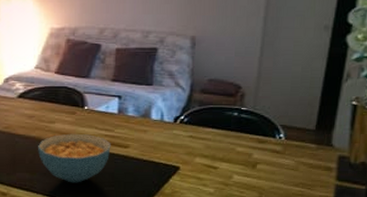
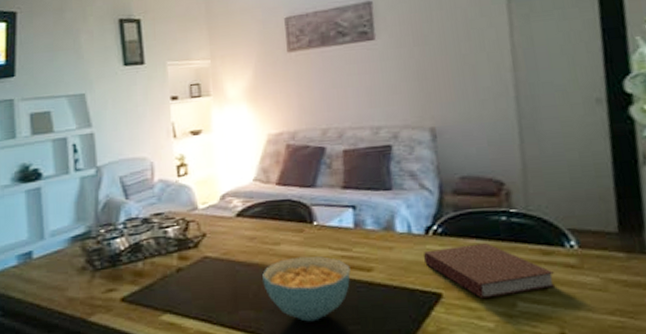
notebook: none [169,132,264,172] -> present [423,243,556,299]

